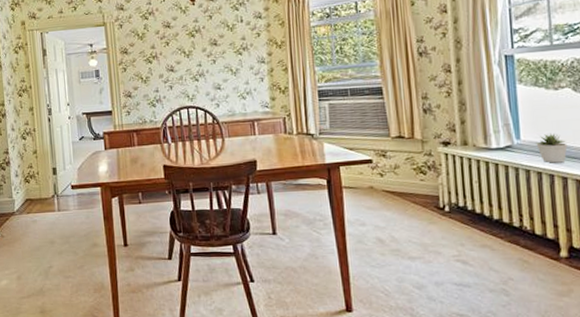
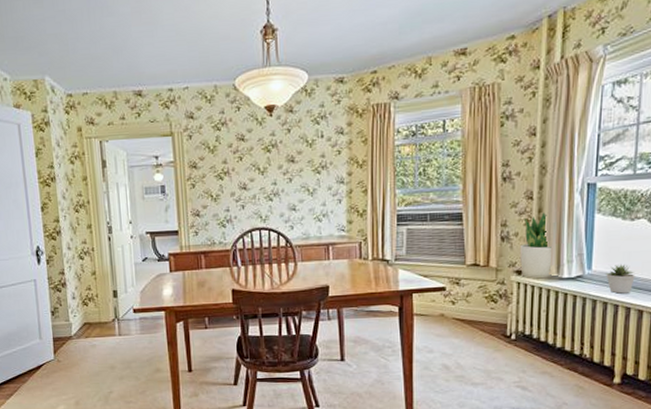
planter: none [443,84,490,151] -> present [519,212,561,280]

